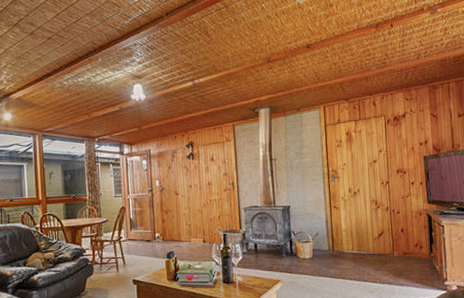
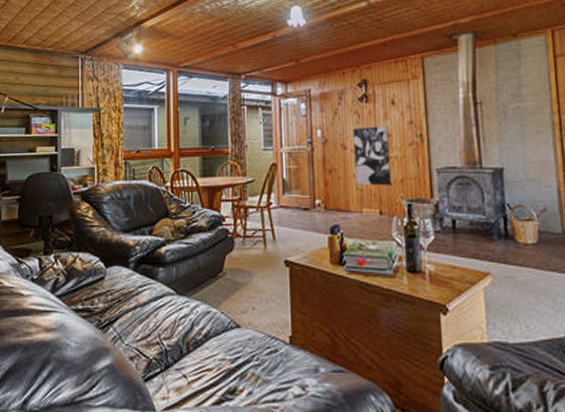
wall art: none [183,176,212,222] -> present [353,125,392,186]

